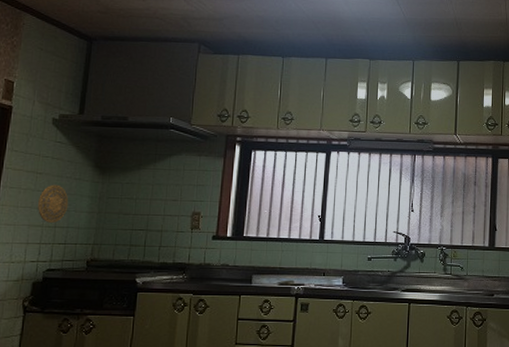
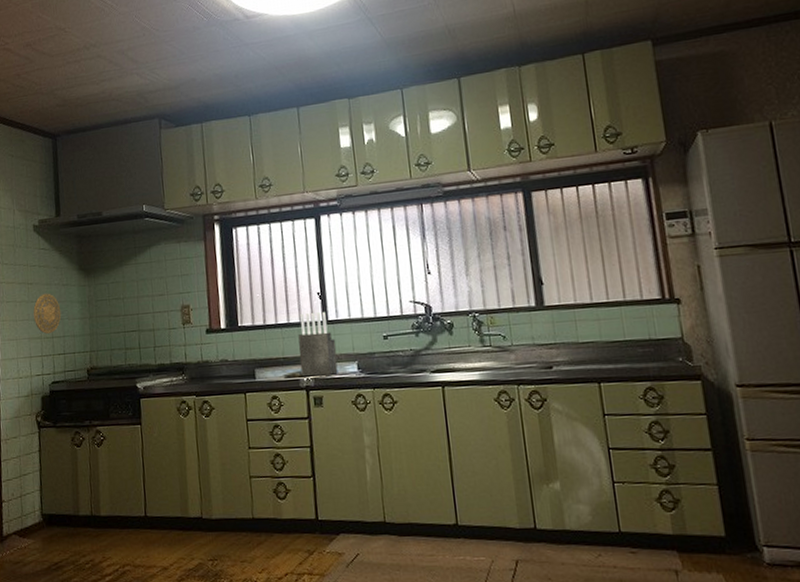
knife block: none [293,231,328,286] -> present [298,312,338,377]

